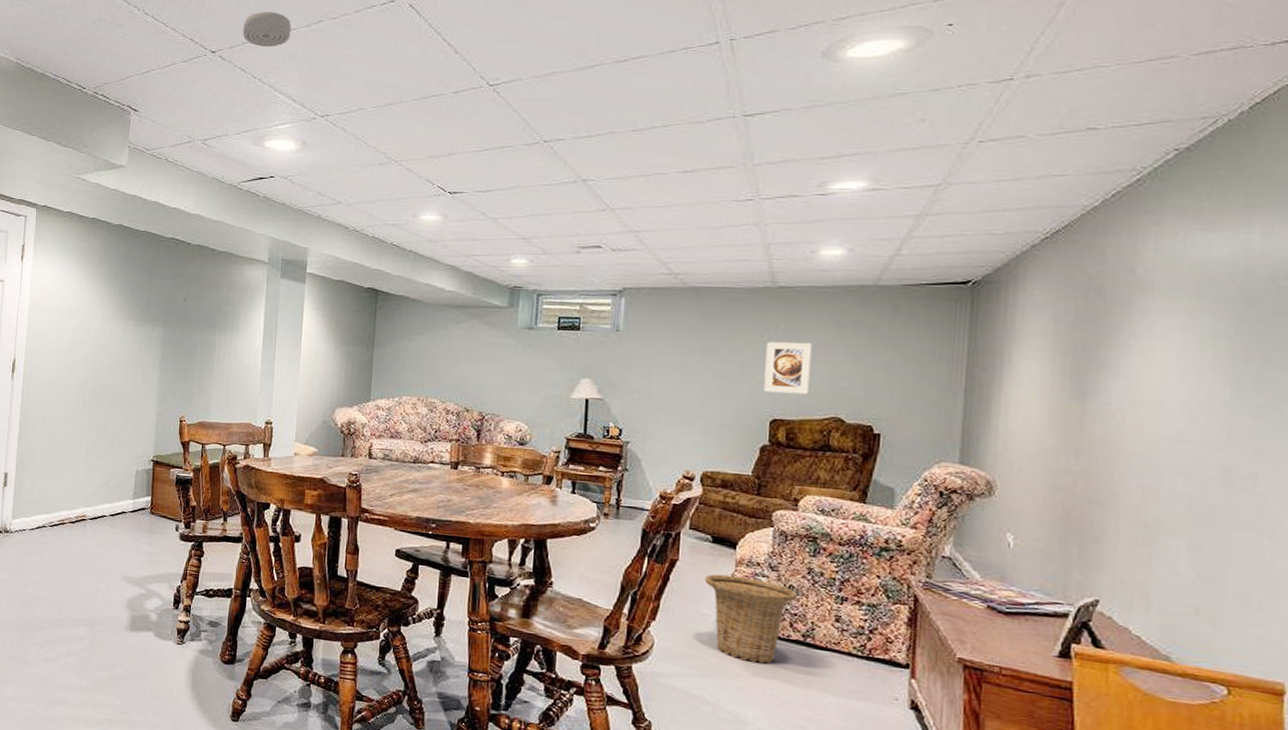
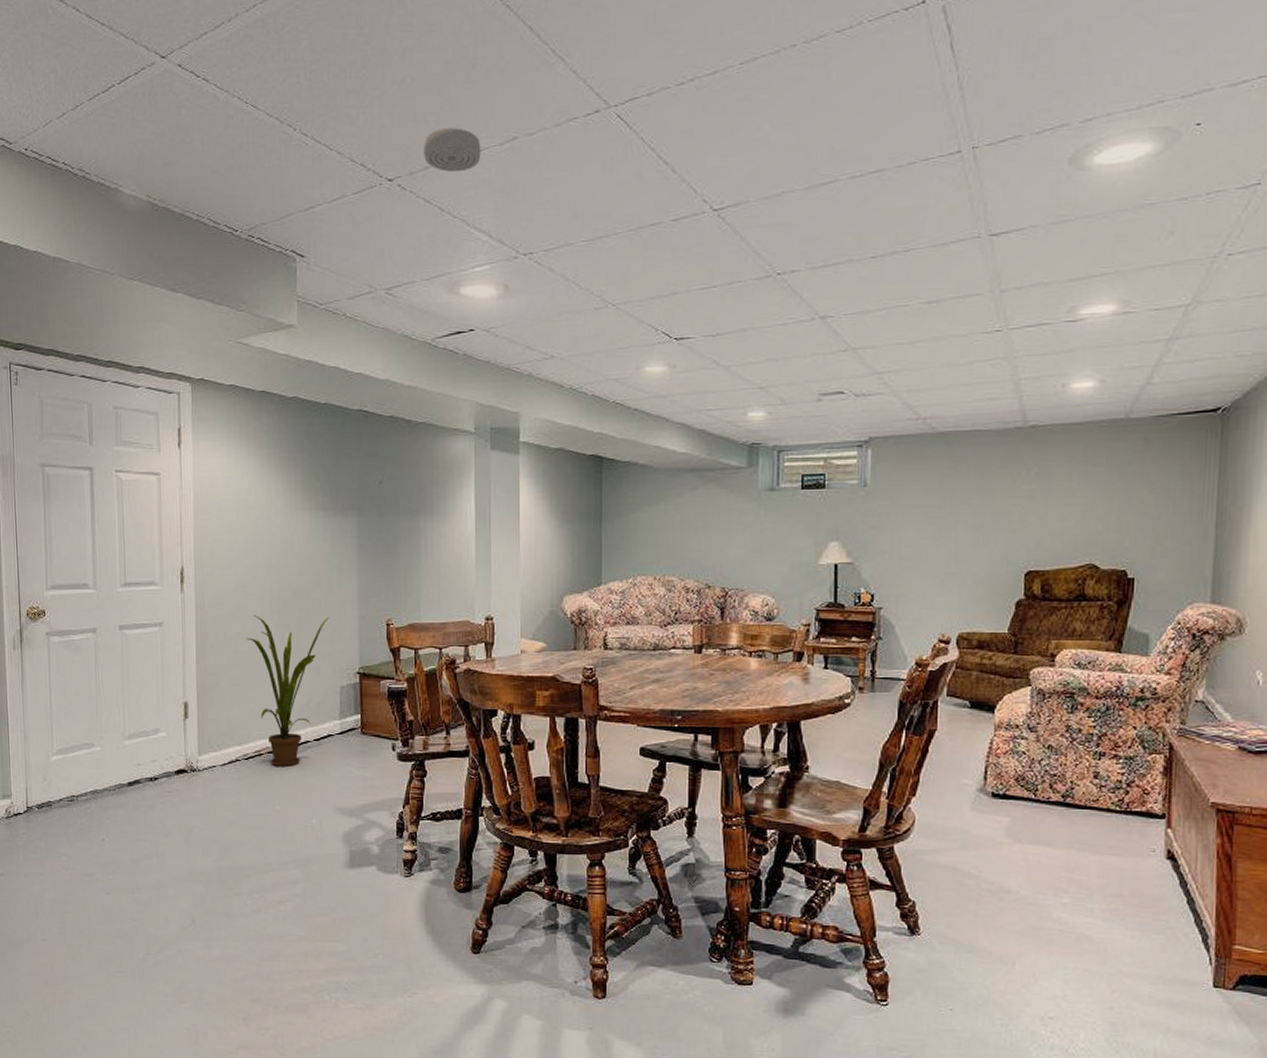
house plant: none [61,404,133,536] -> present [246,615,330,766]
basket: present [705,574,798,663] -> none [964,740,1057,829]
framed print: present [763,342,812,395] -> none [1017,485,1065,542]

